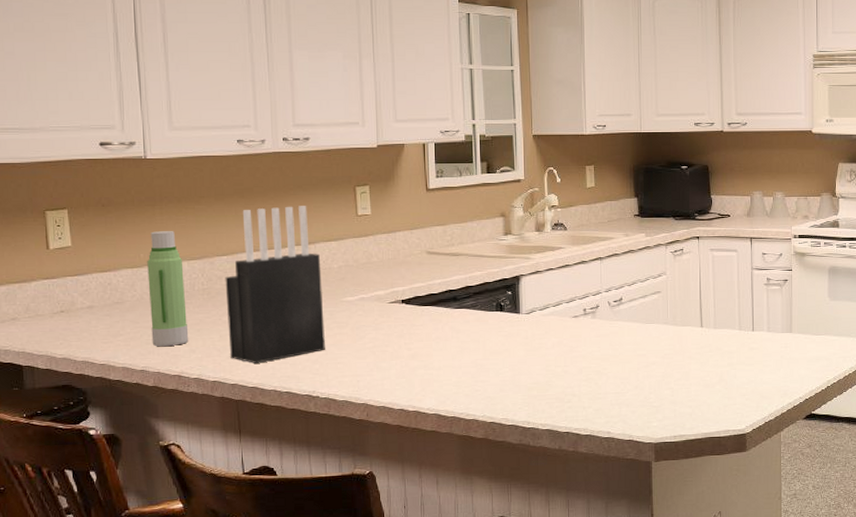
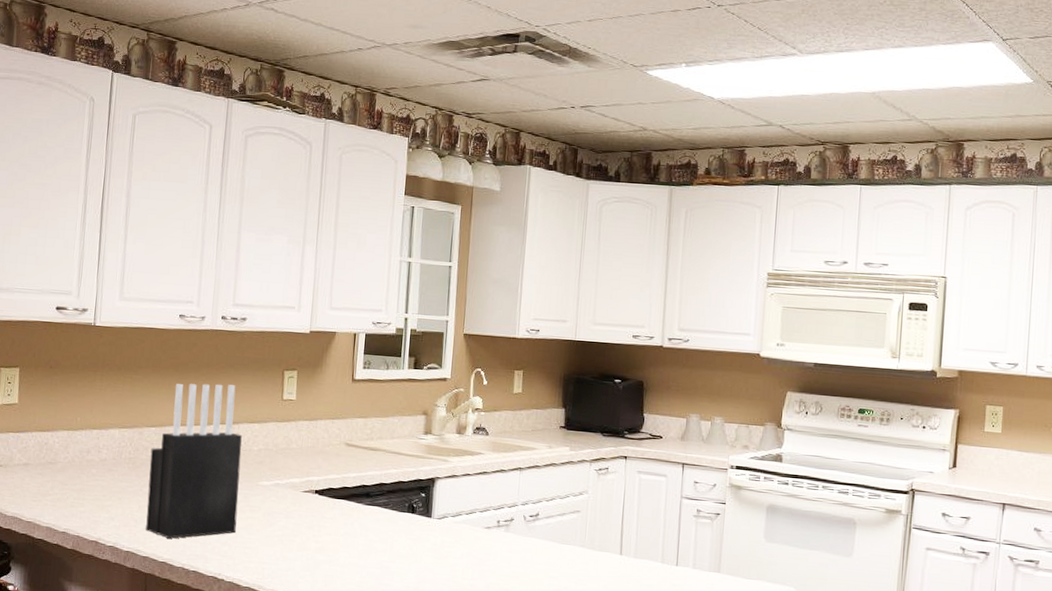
water bottle: present [147,231,189,347] -> none [76,396,115,511]

